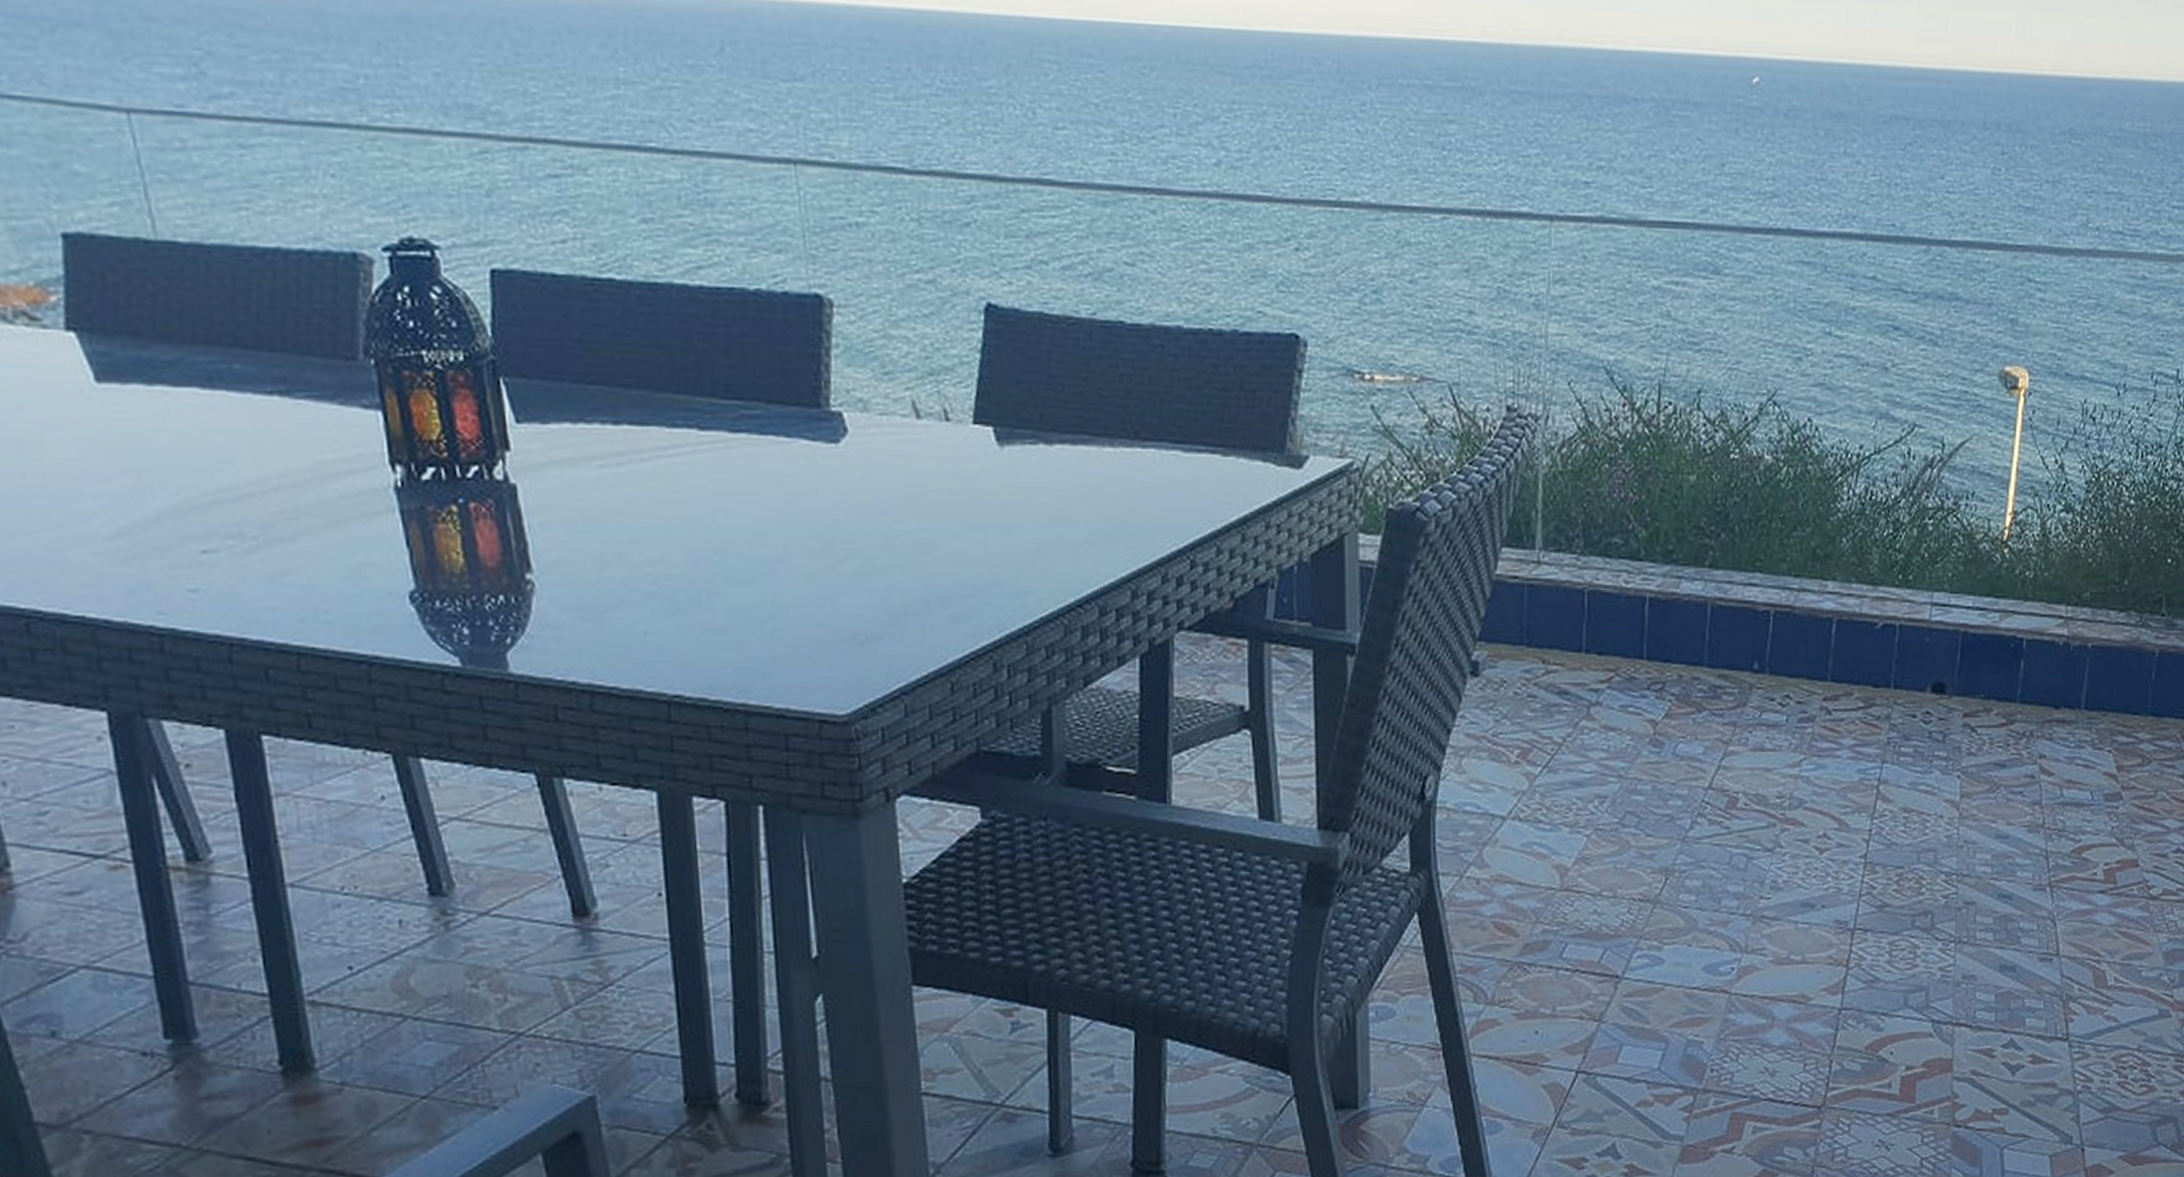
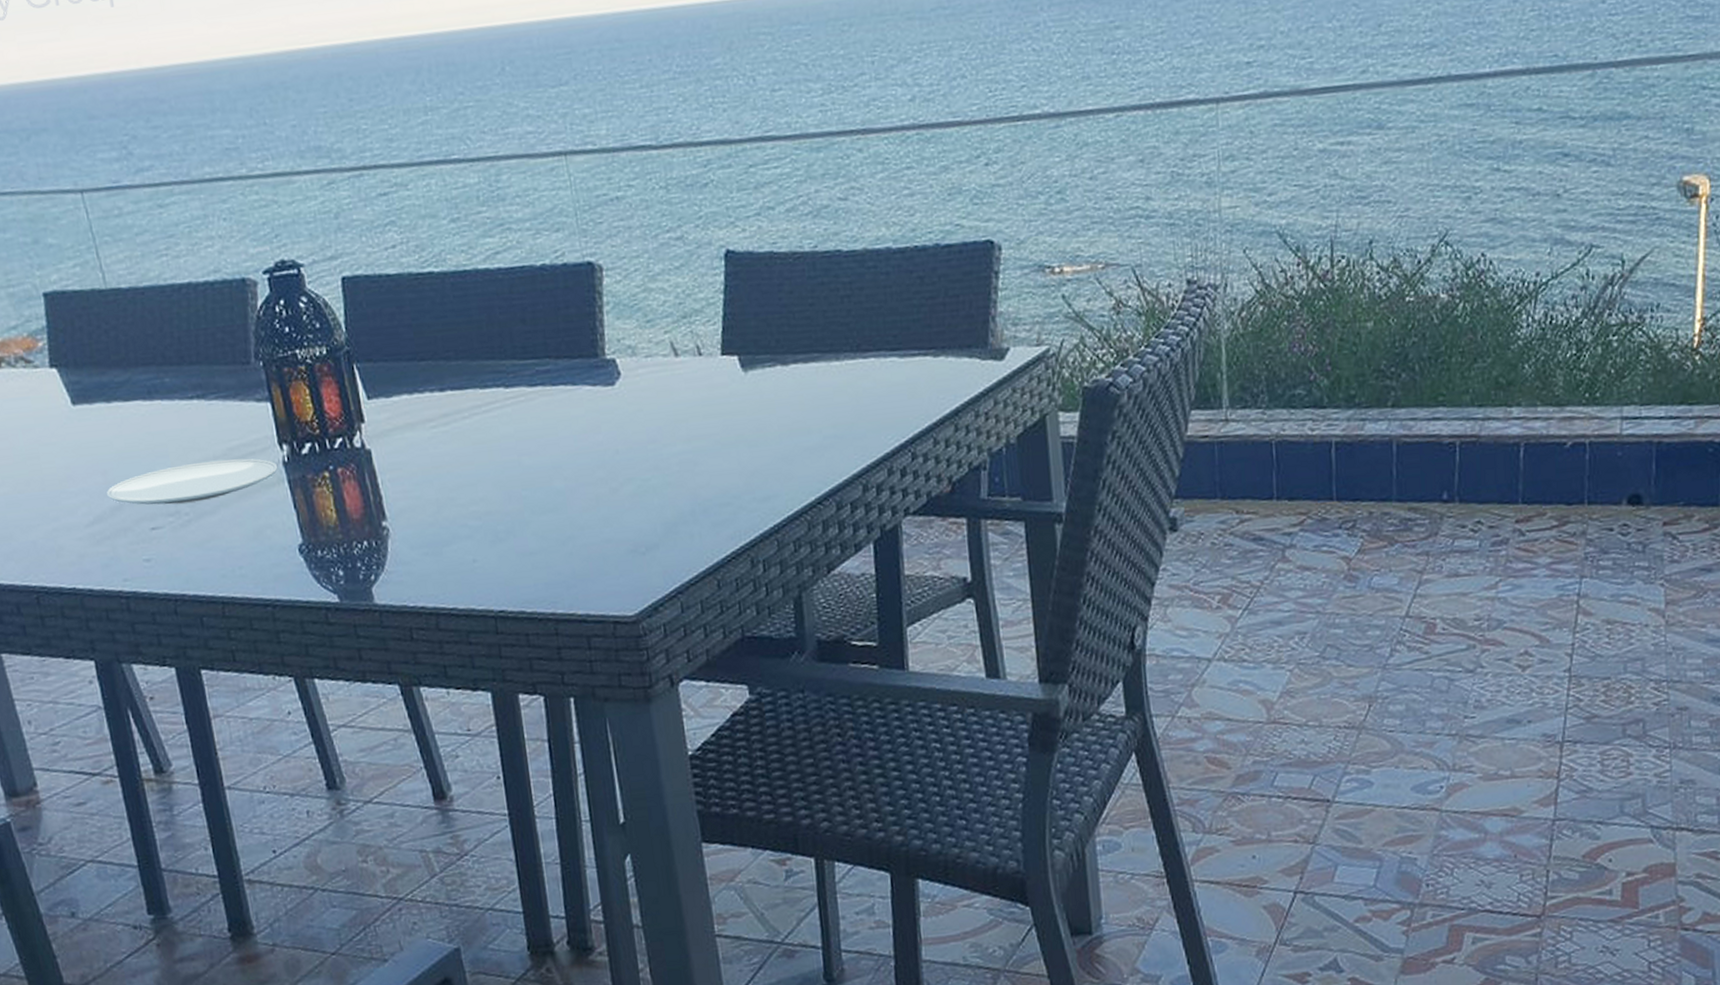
plate: none [139,475,388,524] -> present [107,458,278,505]

